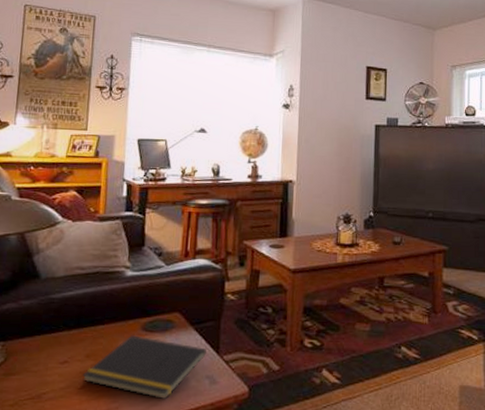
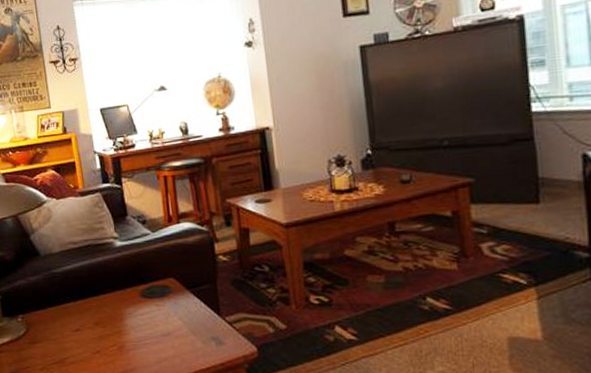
notepad: present [82,335,207,400] -> none [95,302,209,361]

